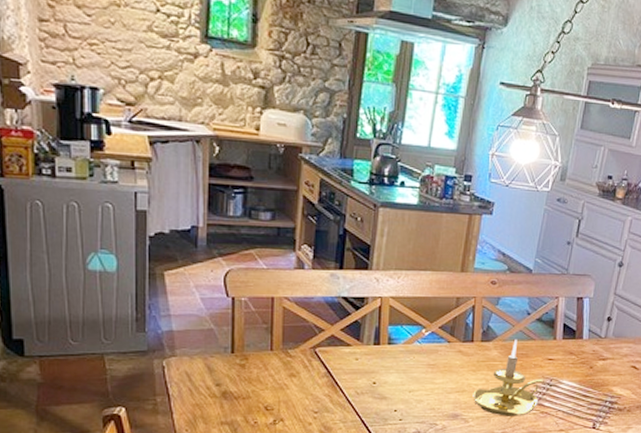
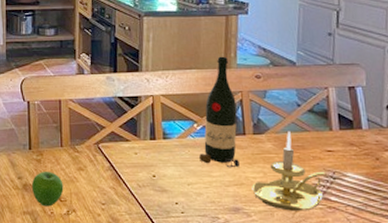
apple: none [232,378,271,416] -> present [31,172,64,207]
wine bottle: none [424,258,469,375] -> present [199,56,239,168]

